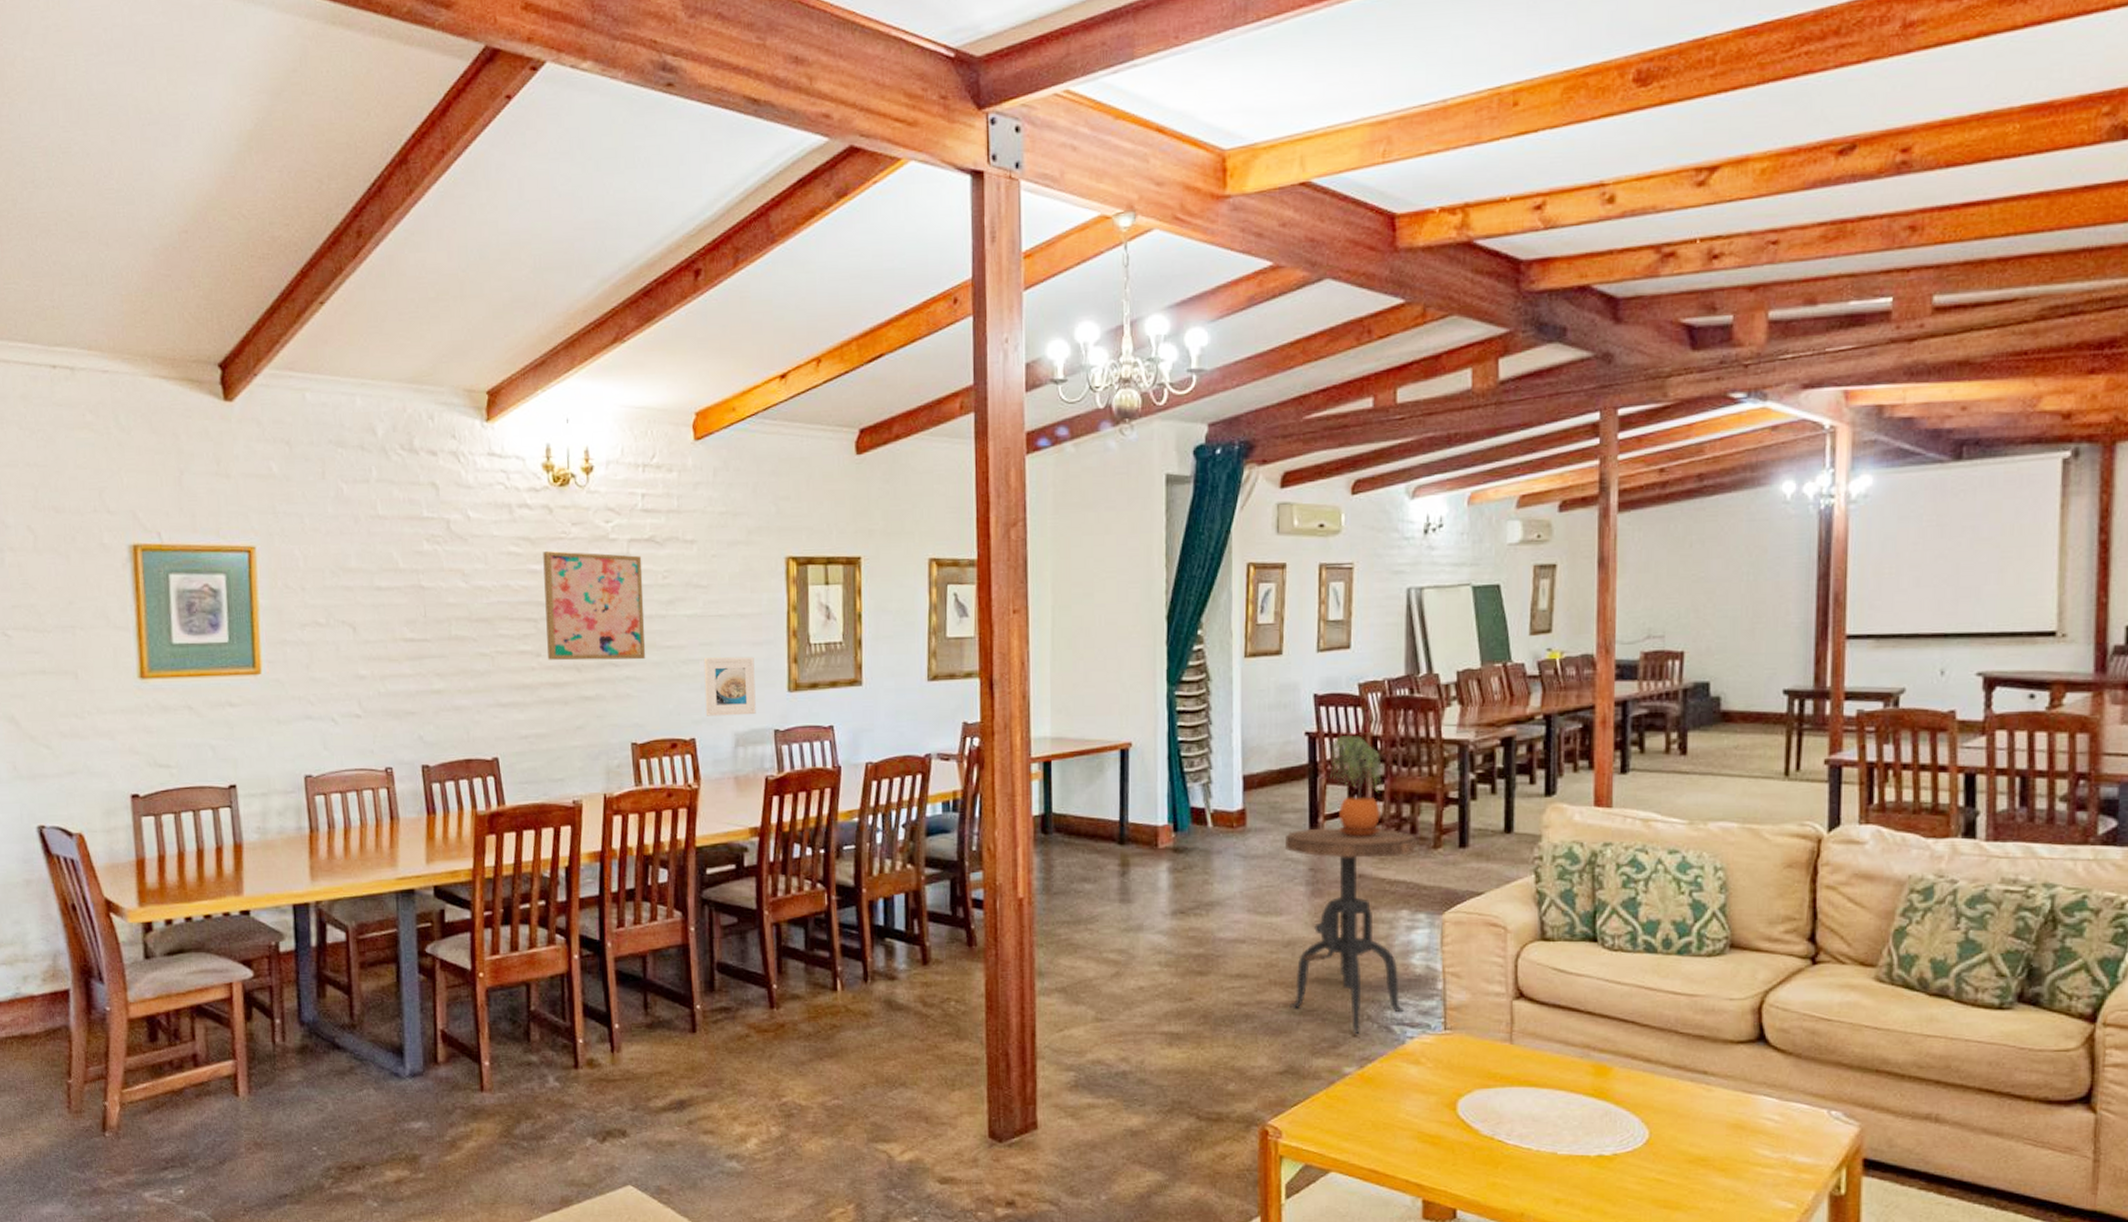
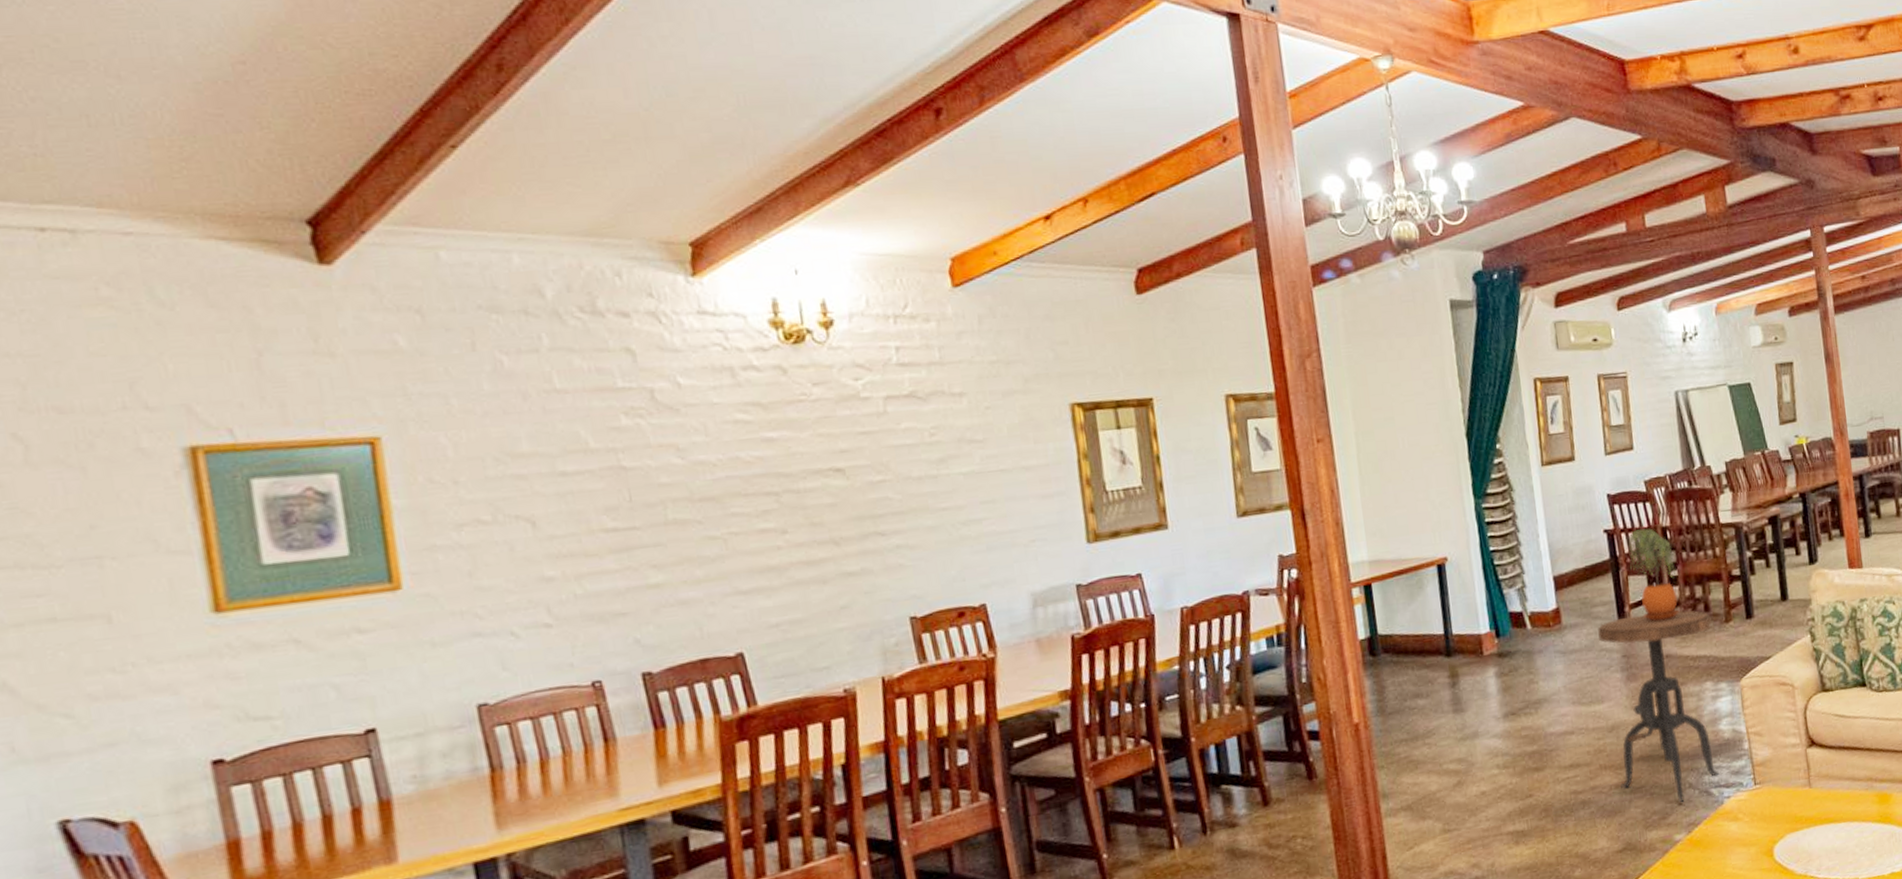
wall art: present [543,551,646,661] -> none [779,413,919,536]
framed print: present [703,657,756,716] -> none [987,510,1054,579]

